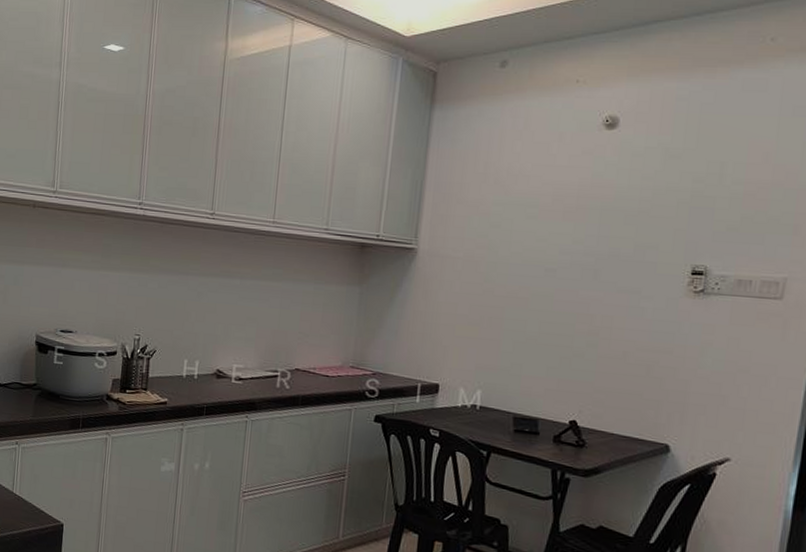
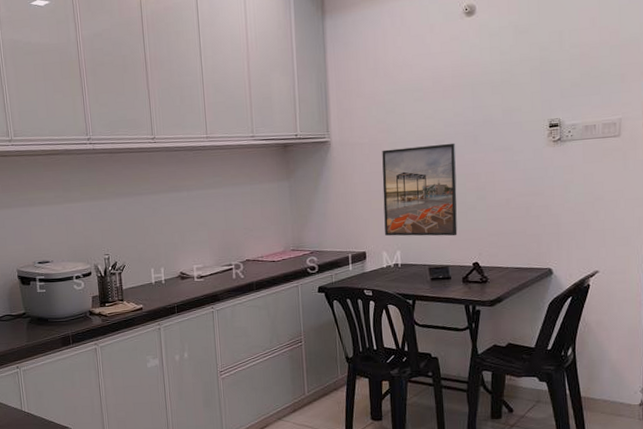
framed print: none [466,269,570,385] -> present [382,143,458,236]

